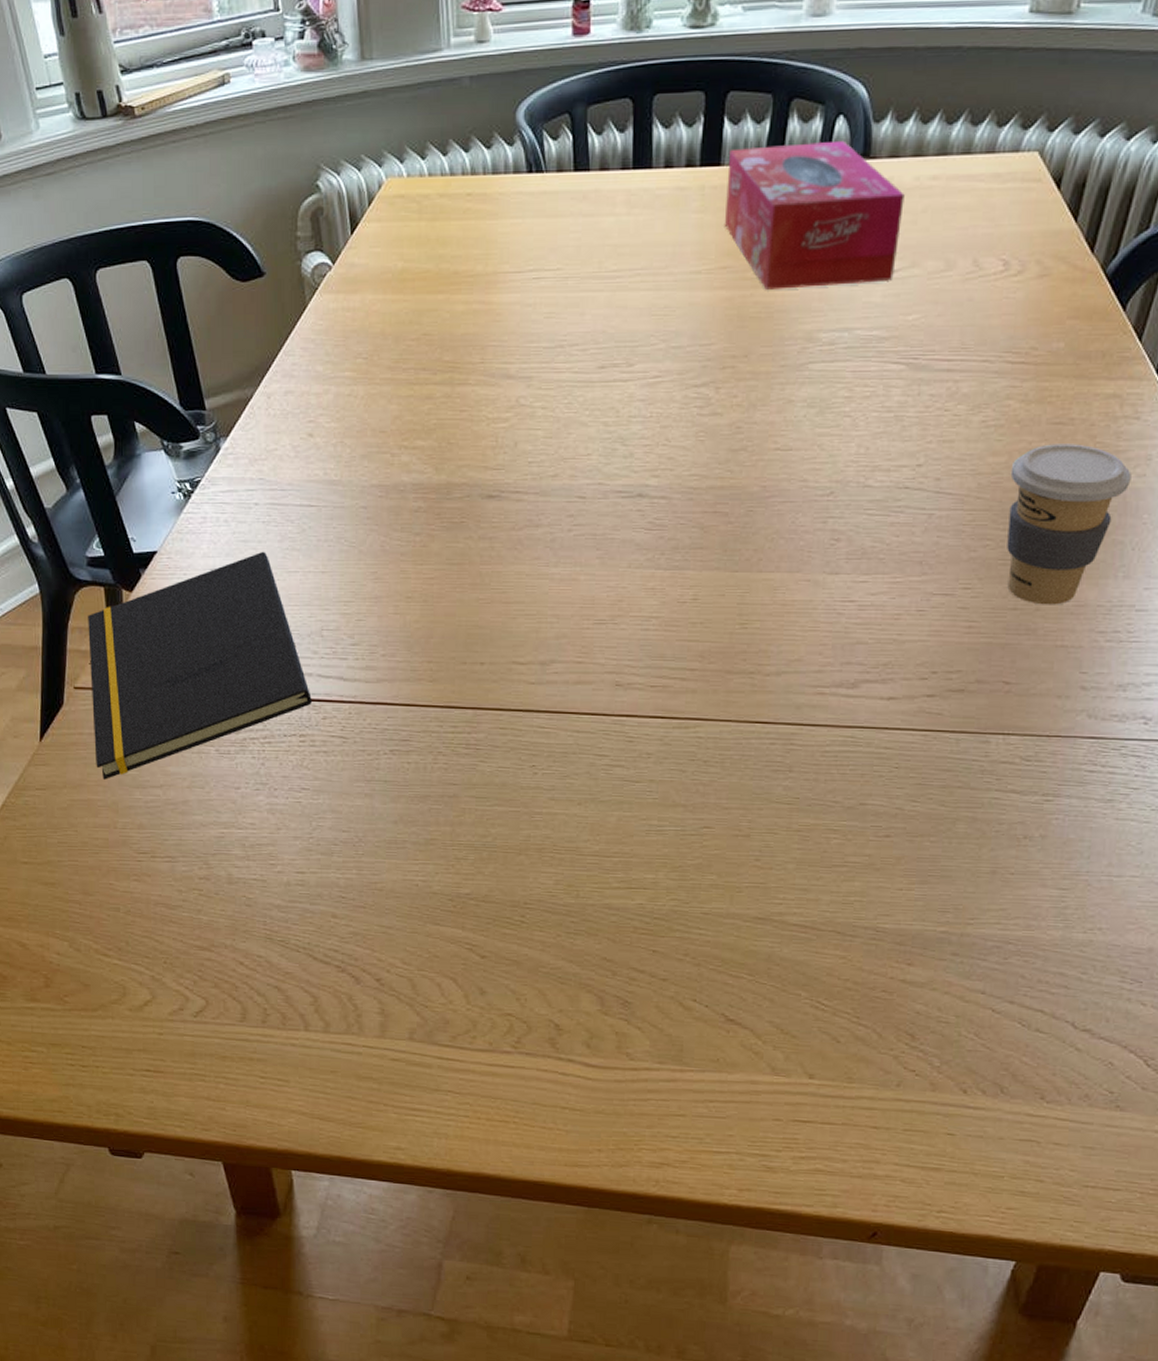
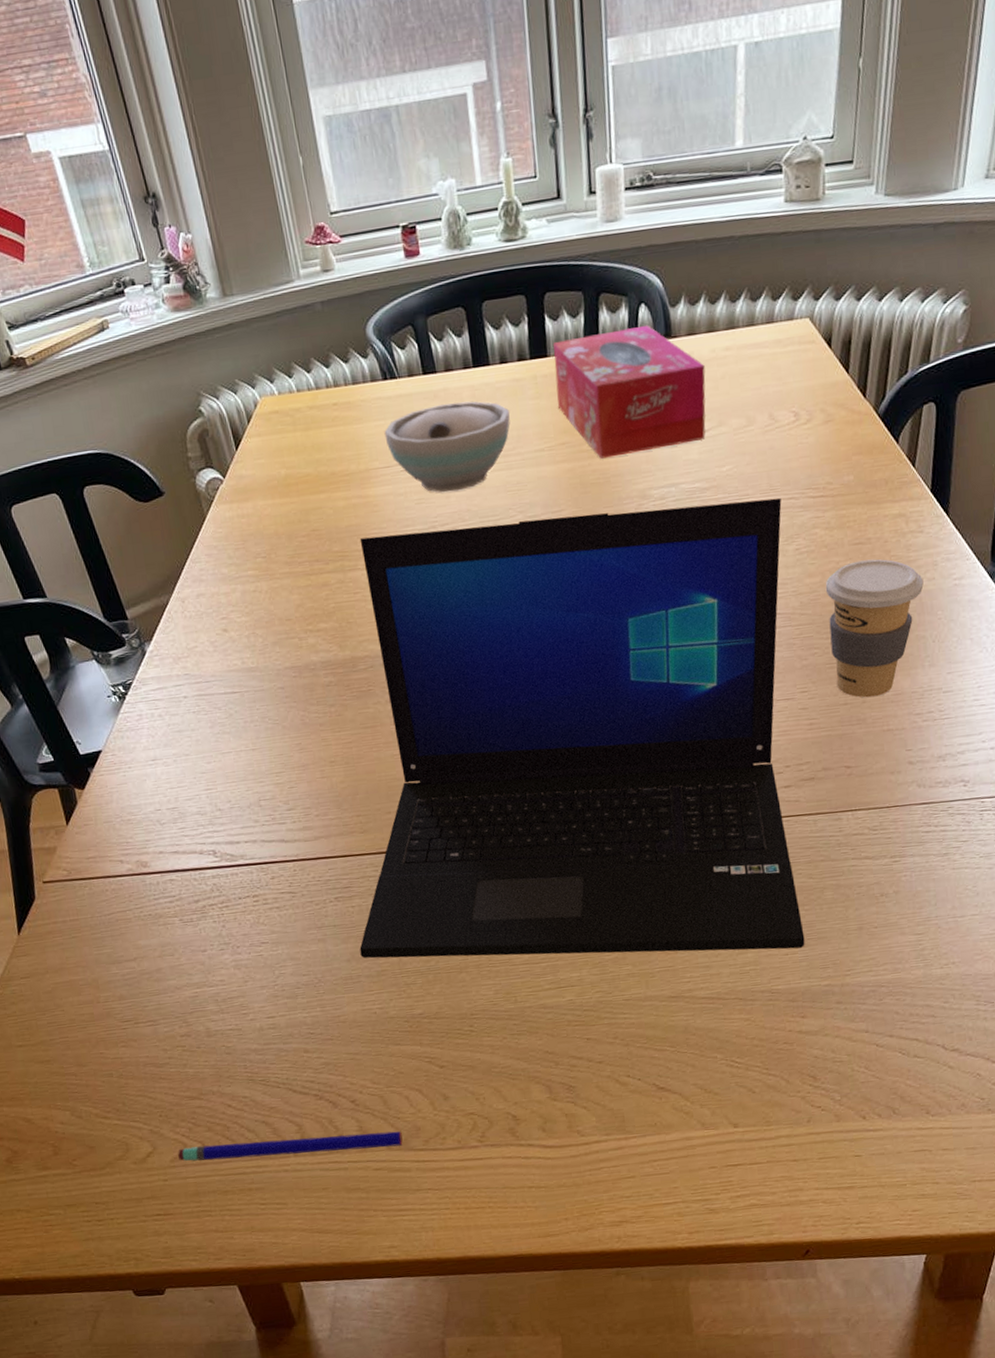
notepad: present [88,551,312,780] -> none [46,737,260,961]
pen: none [178,1002,427,1038] -> present [178,1131,403,1161]
laptop: none [410,349,973,884] -> present [359,497,805,959]
bowl: none [520,207,668,309] -> present [384,401,511,493]

